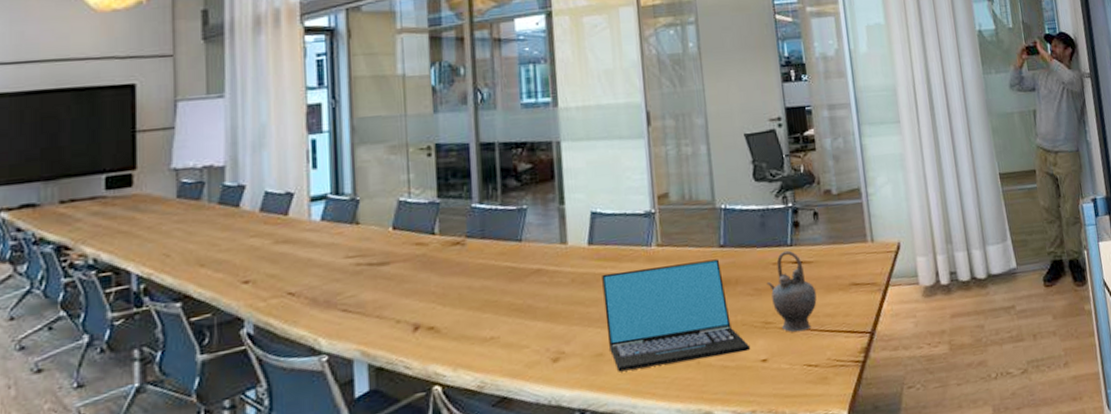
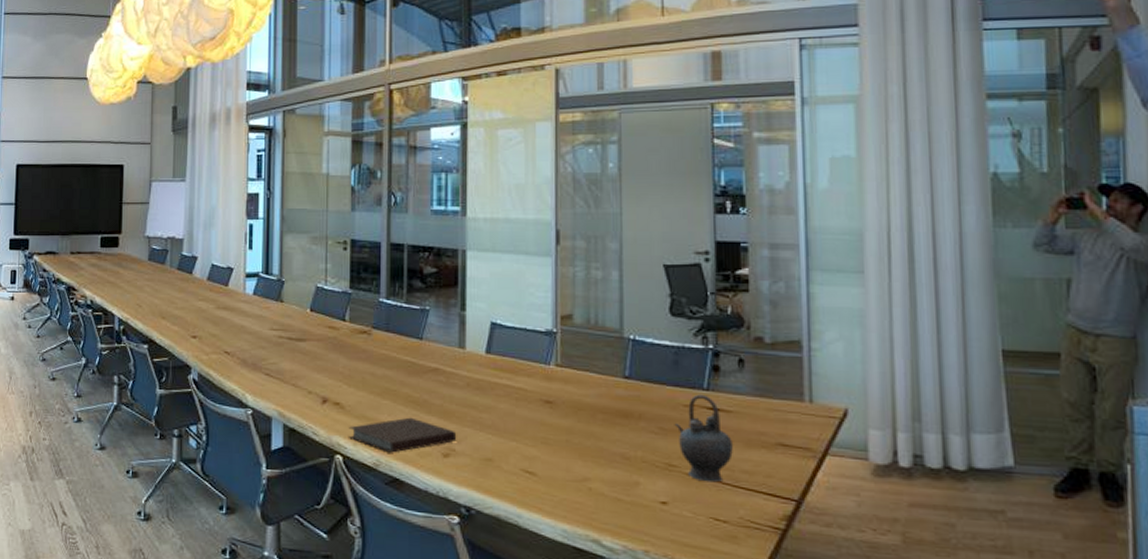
notebook: none [446,326,566,372] -> present [348,417,457,453]
laptop: present [602,259,751,372] -> none [497,384,649,490]

